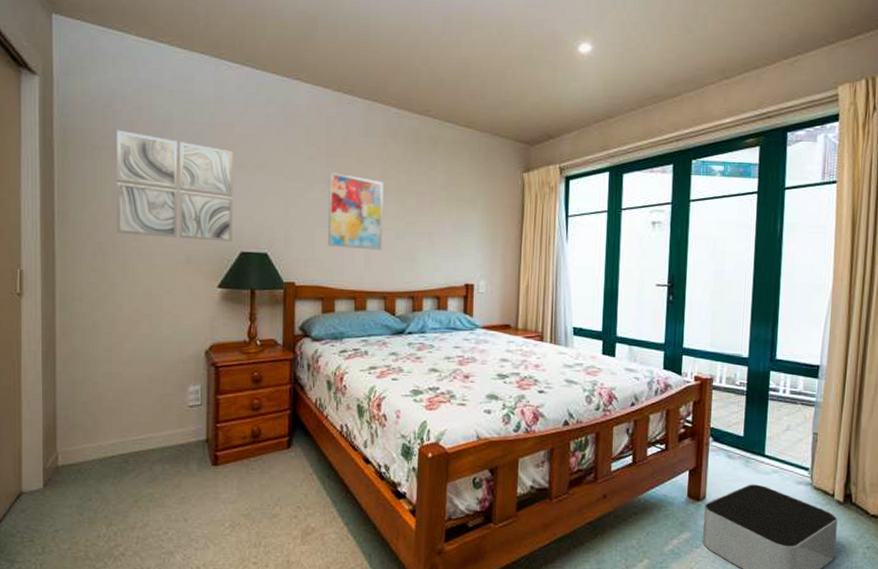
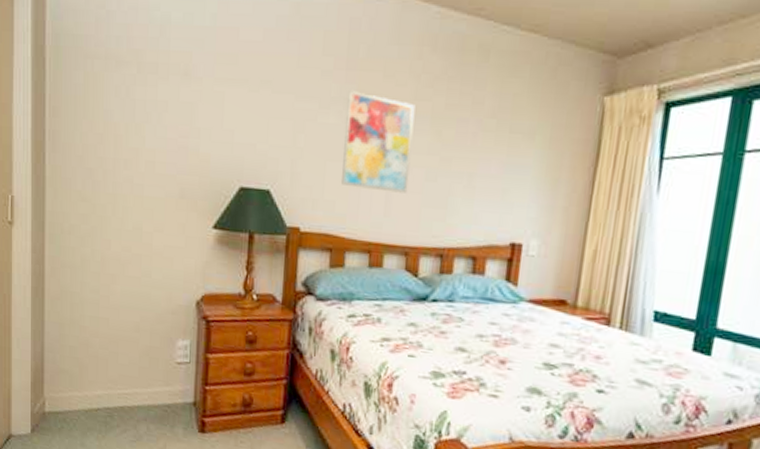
wall art: present [117,129,233,242] -> none [108,35,236,174]

